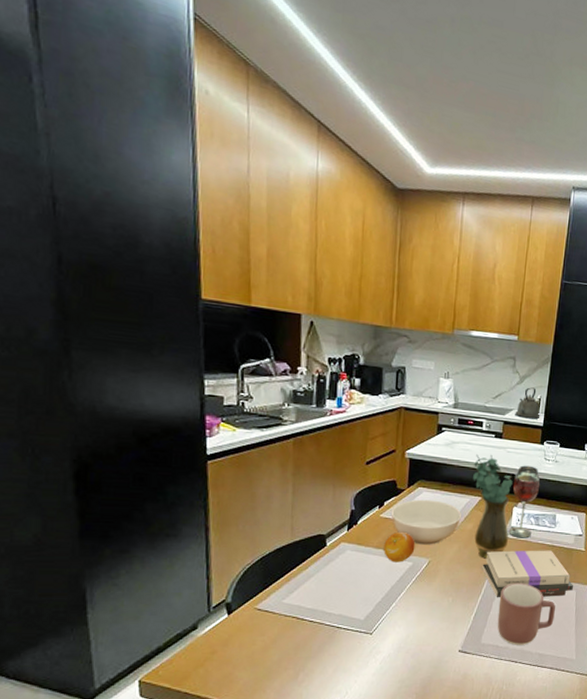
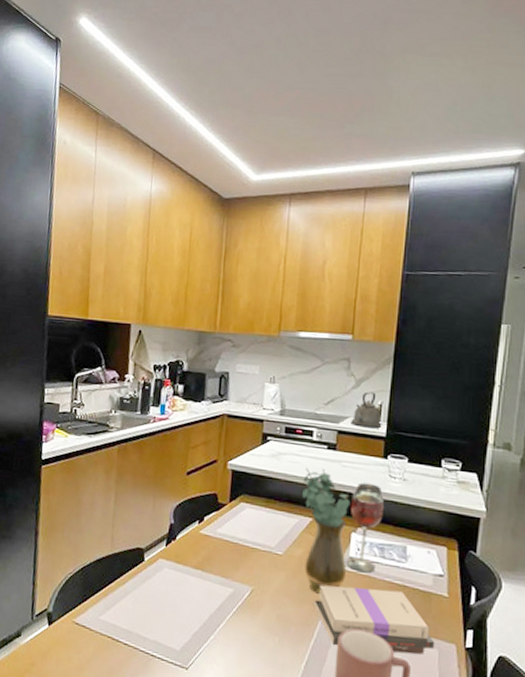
fruit: present [384,531,416,563] -> none [202,551,237,588]
bowl: present [390,499,462,545] -> none [211,516,290,571]

